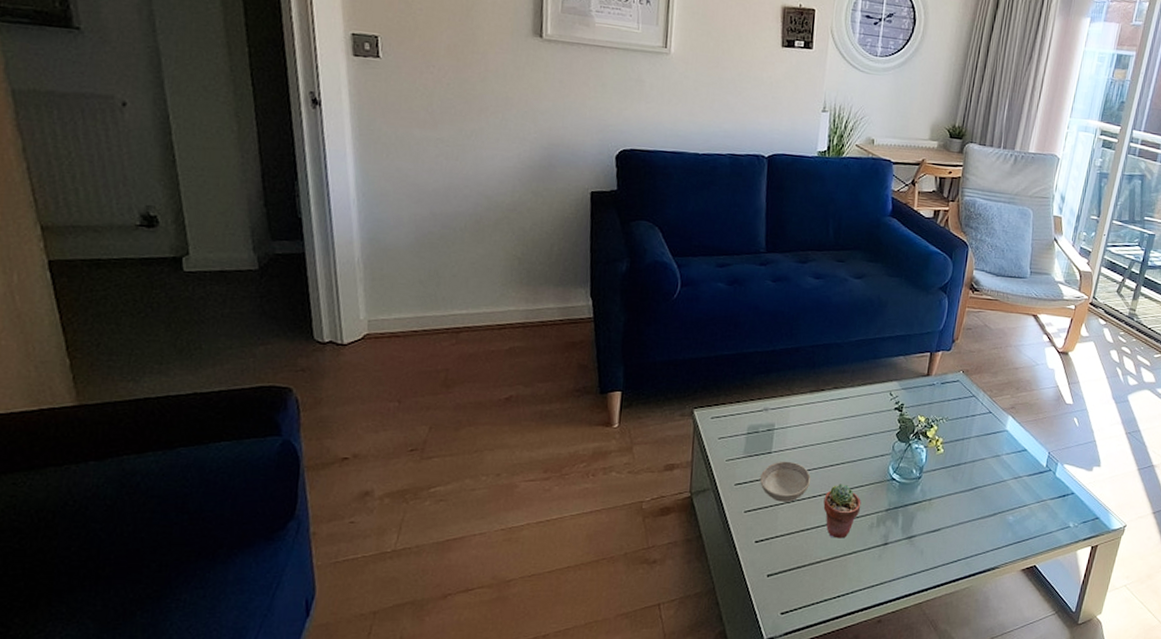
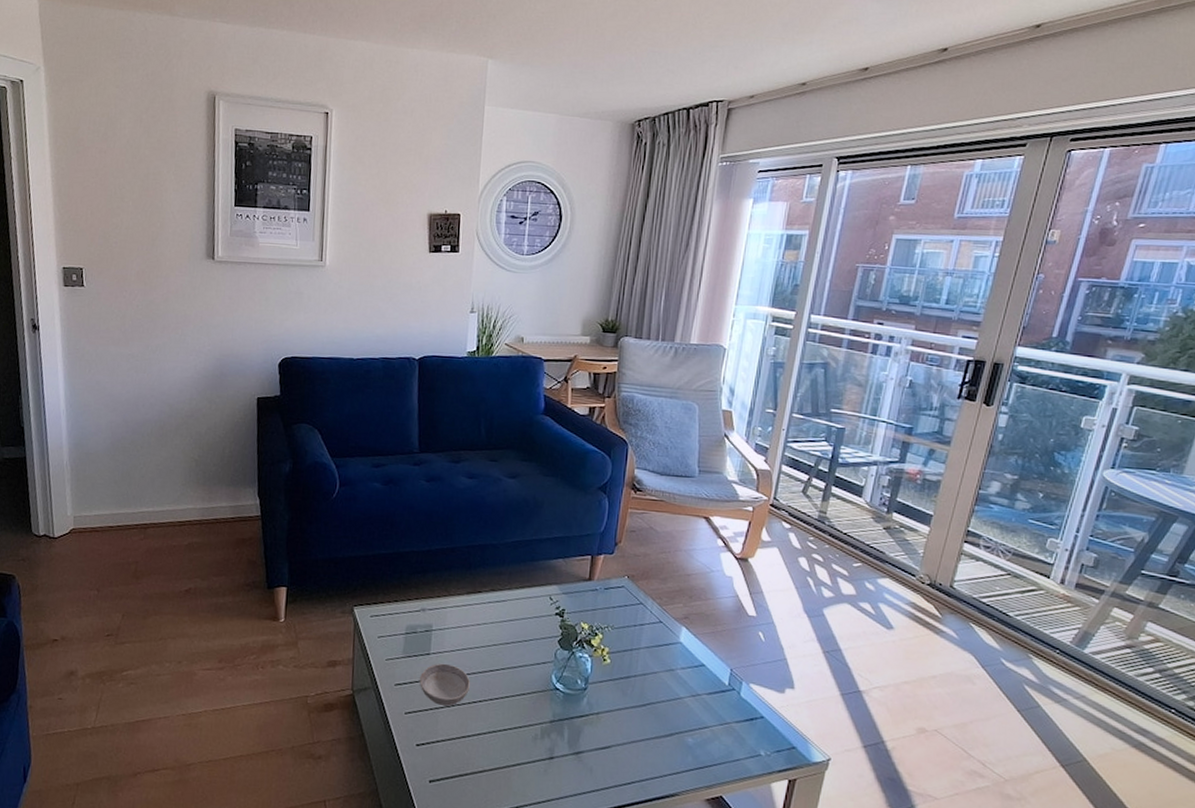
potted succulent: present [823,484,862,539] -> none [484,690,524,749]

